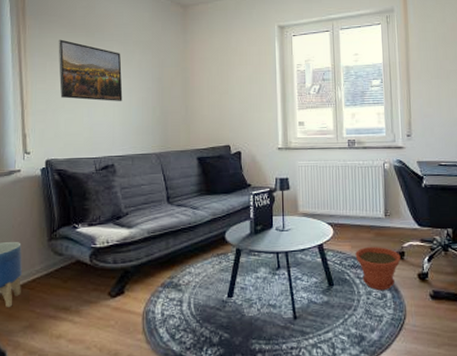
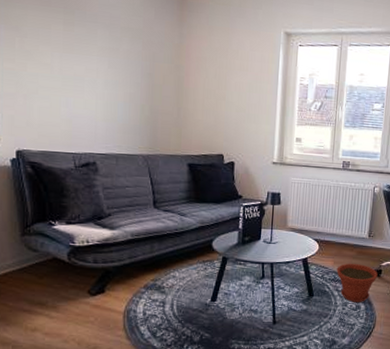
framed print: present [58,39,123,101] -> none [29,12,107,94]

